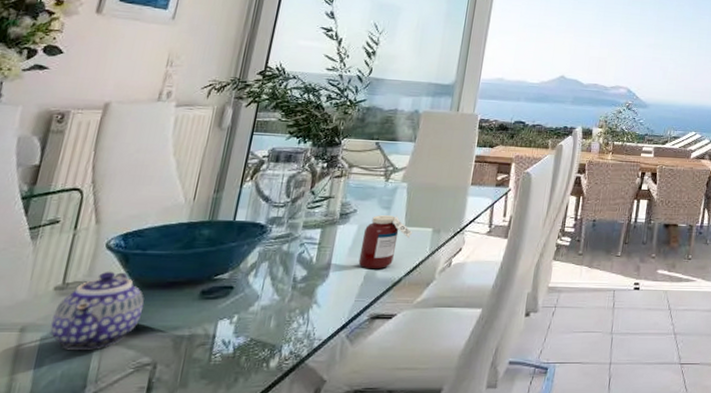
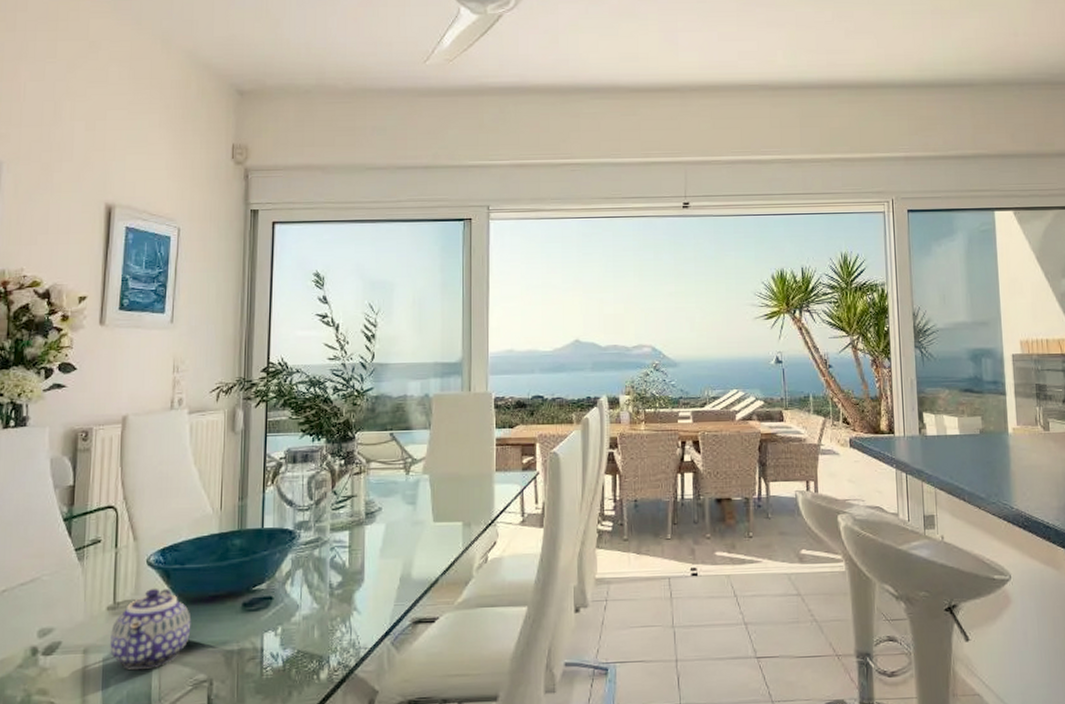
jar: present [358,215,413,270] -> none [391,511,443,571]

